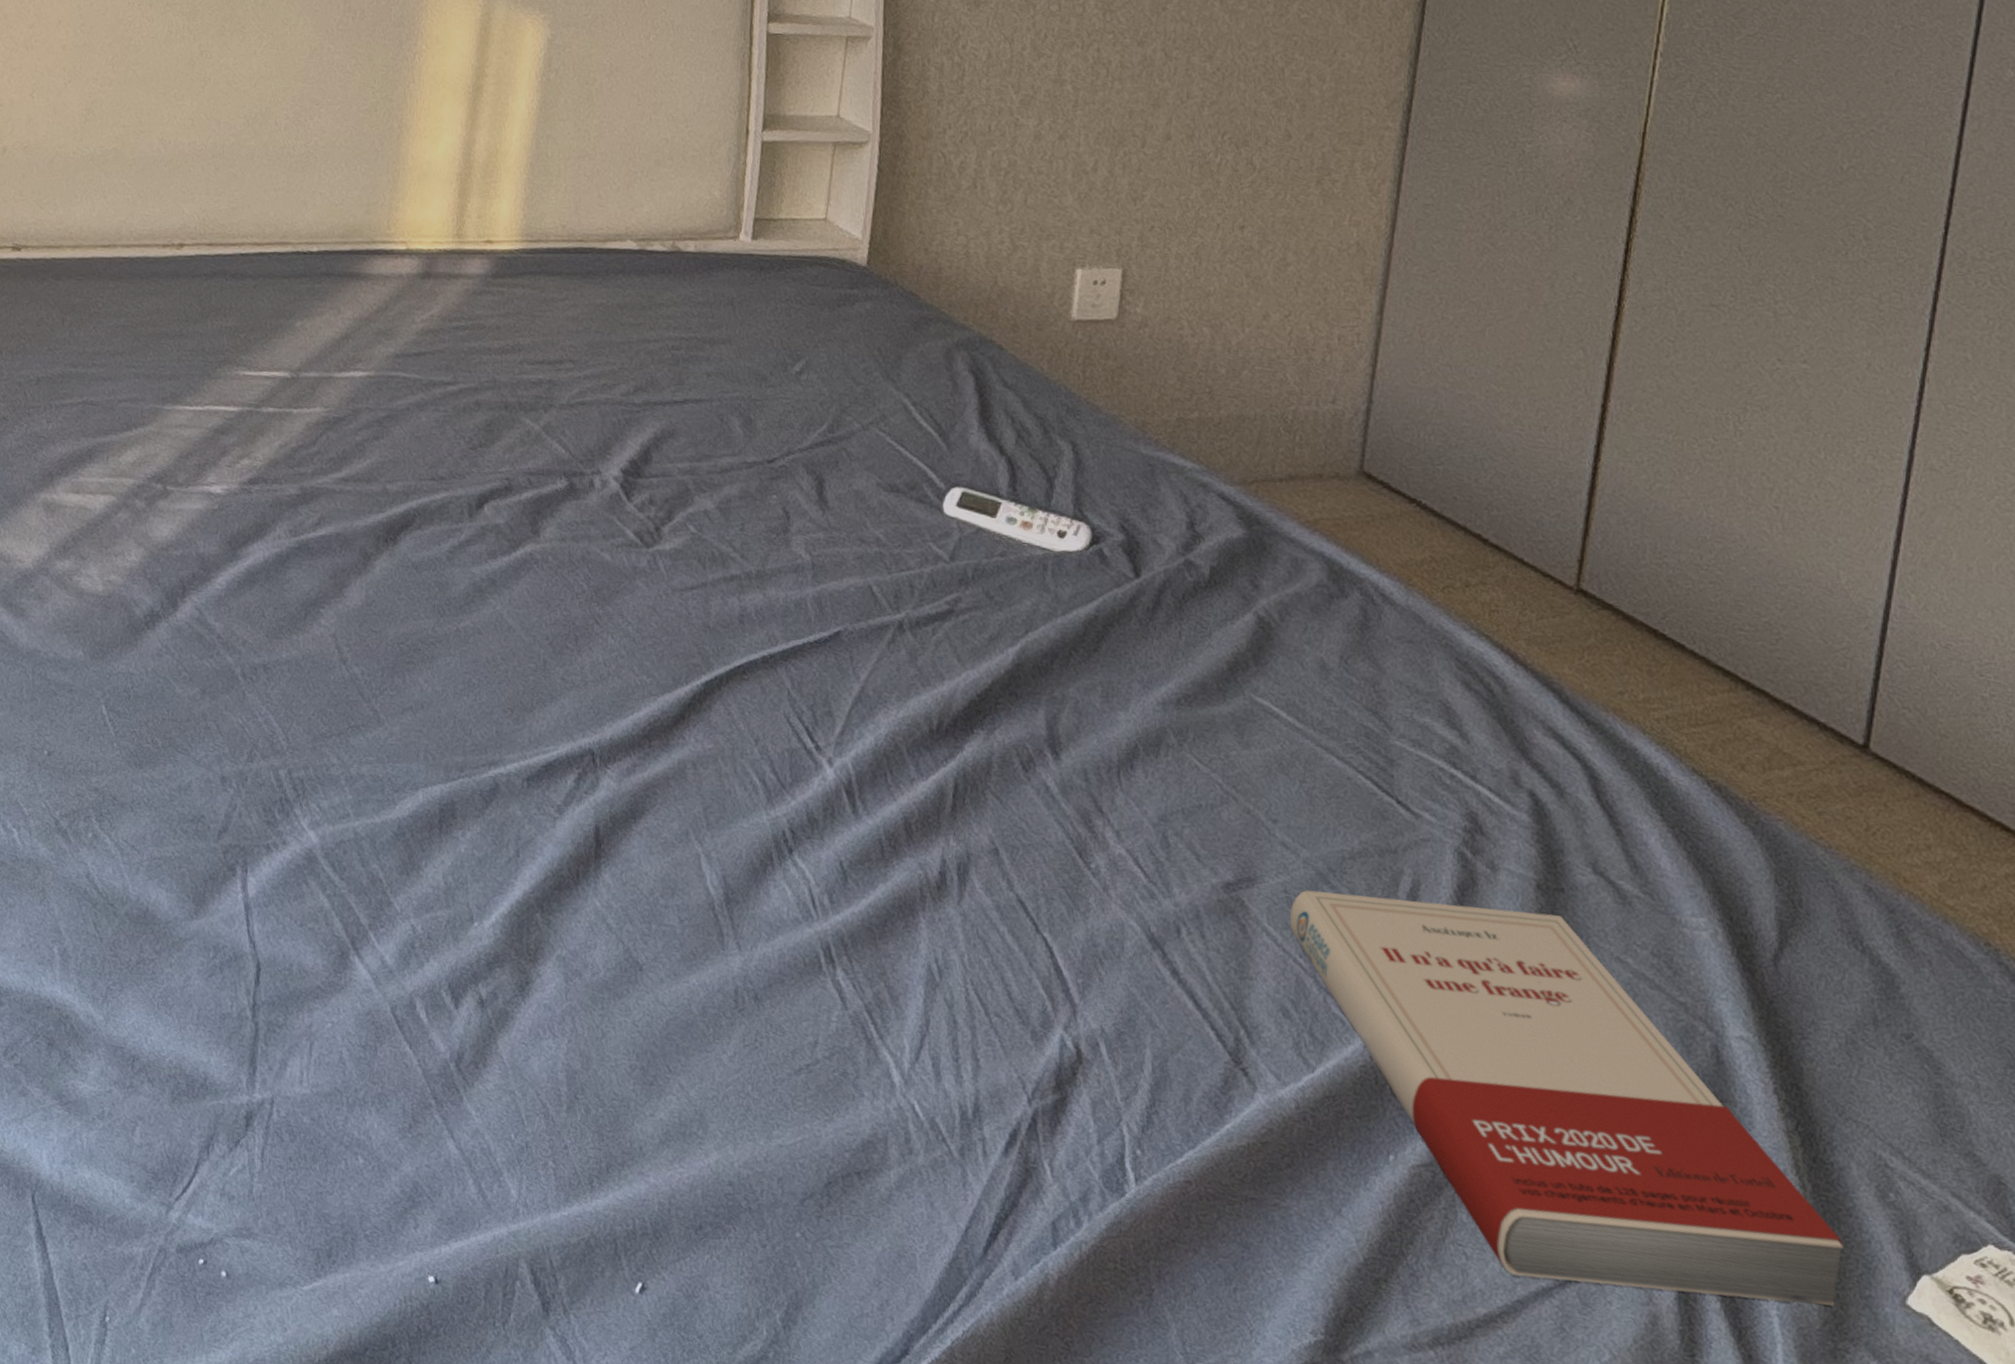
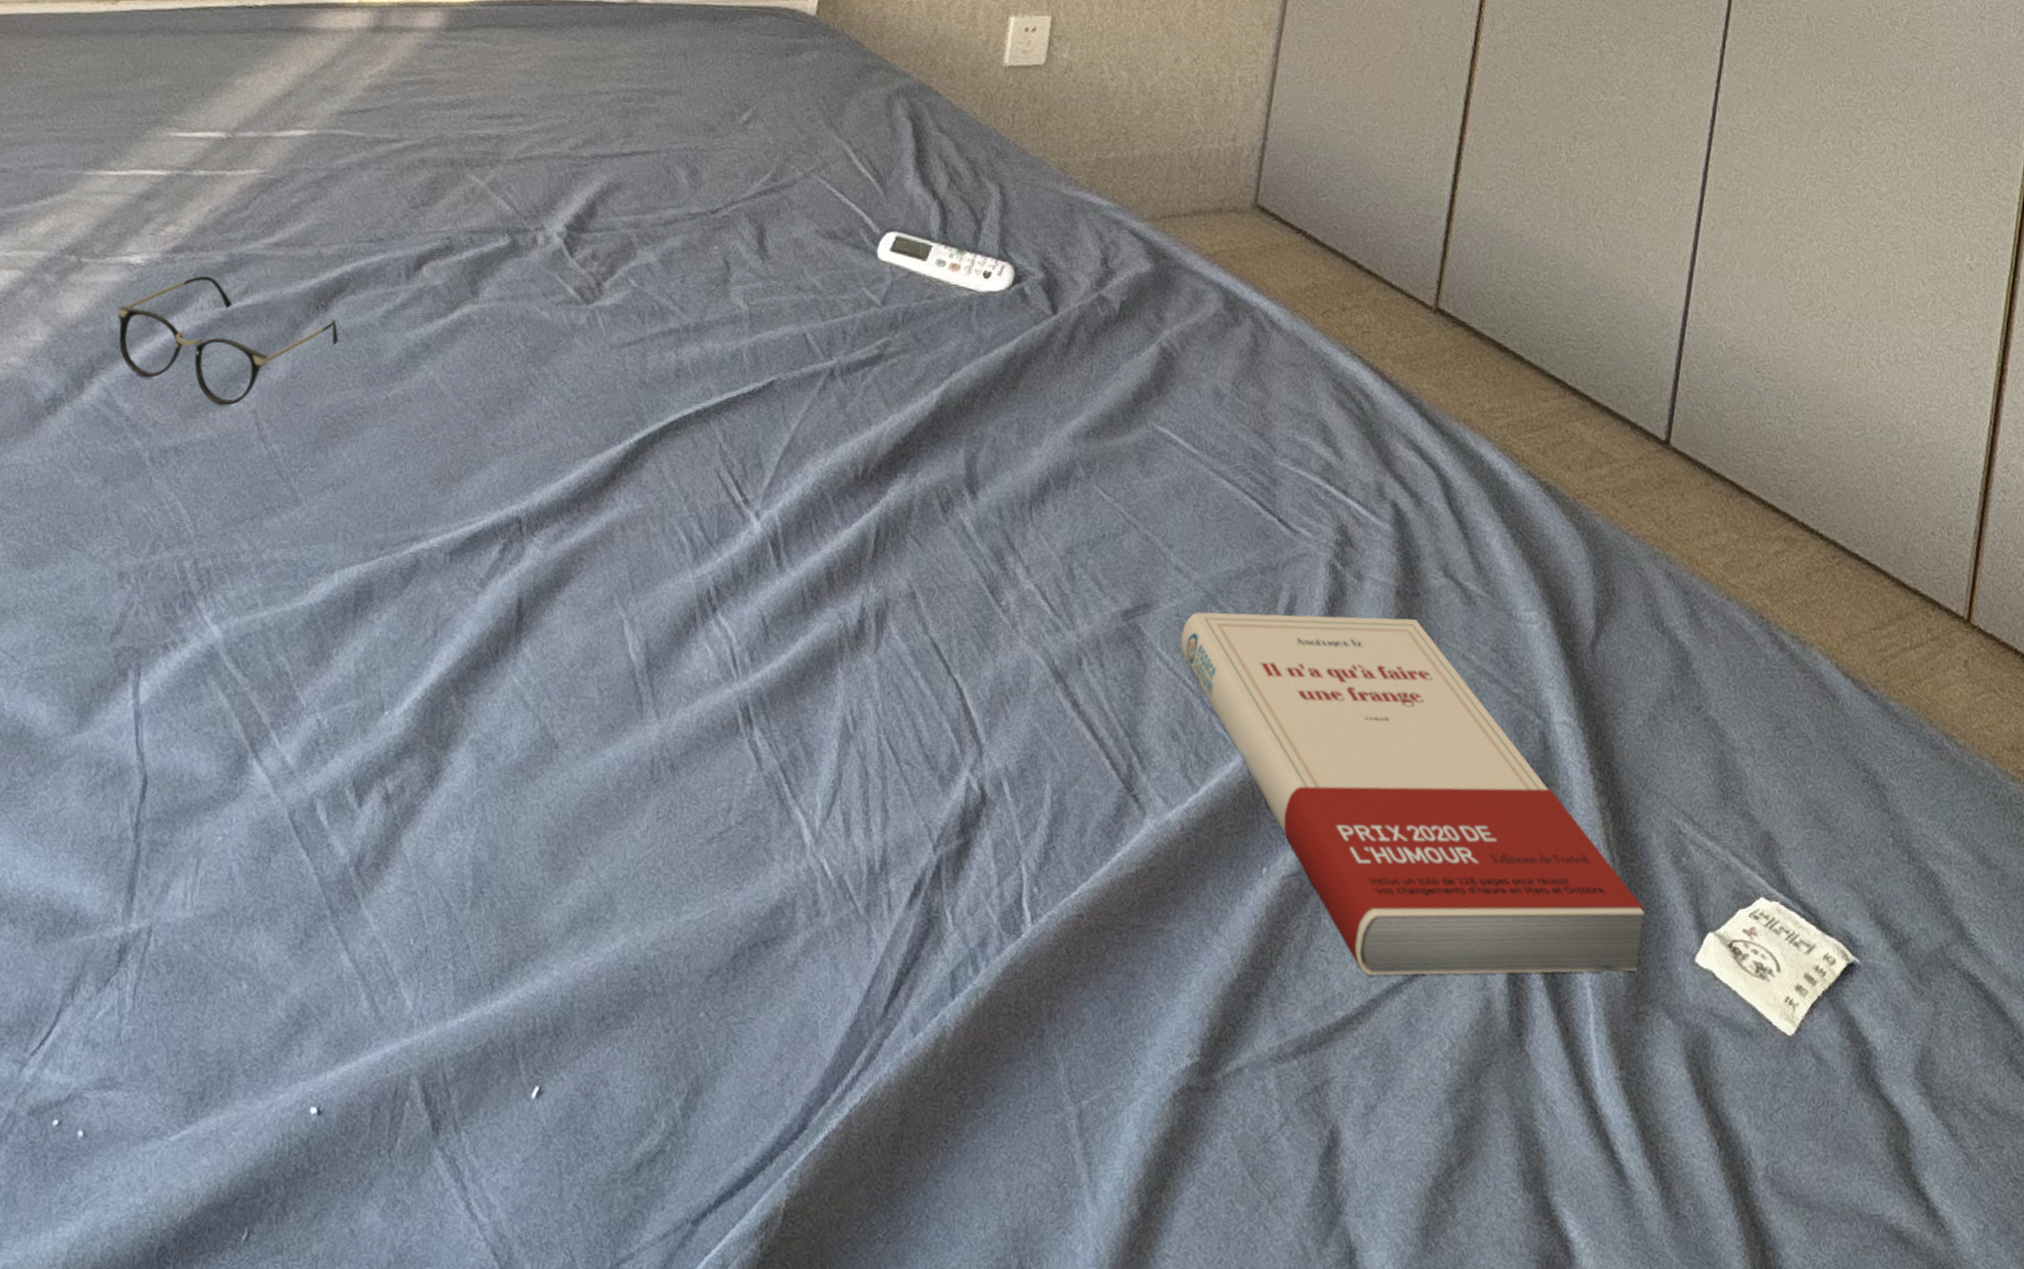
eyeglasses: none [202,506,409,629] -> present [117,275,339,406]

